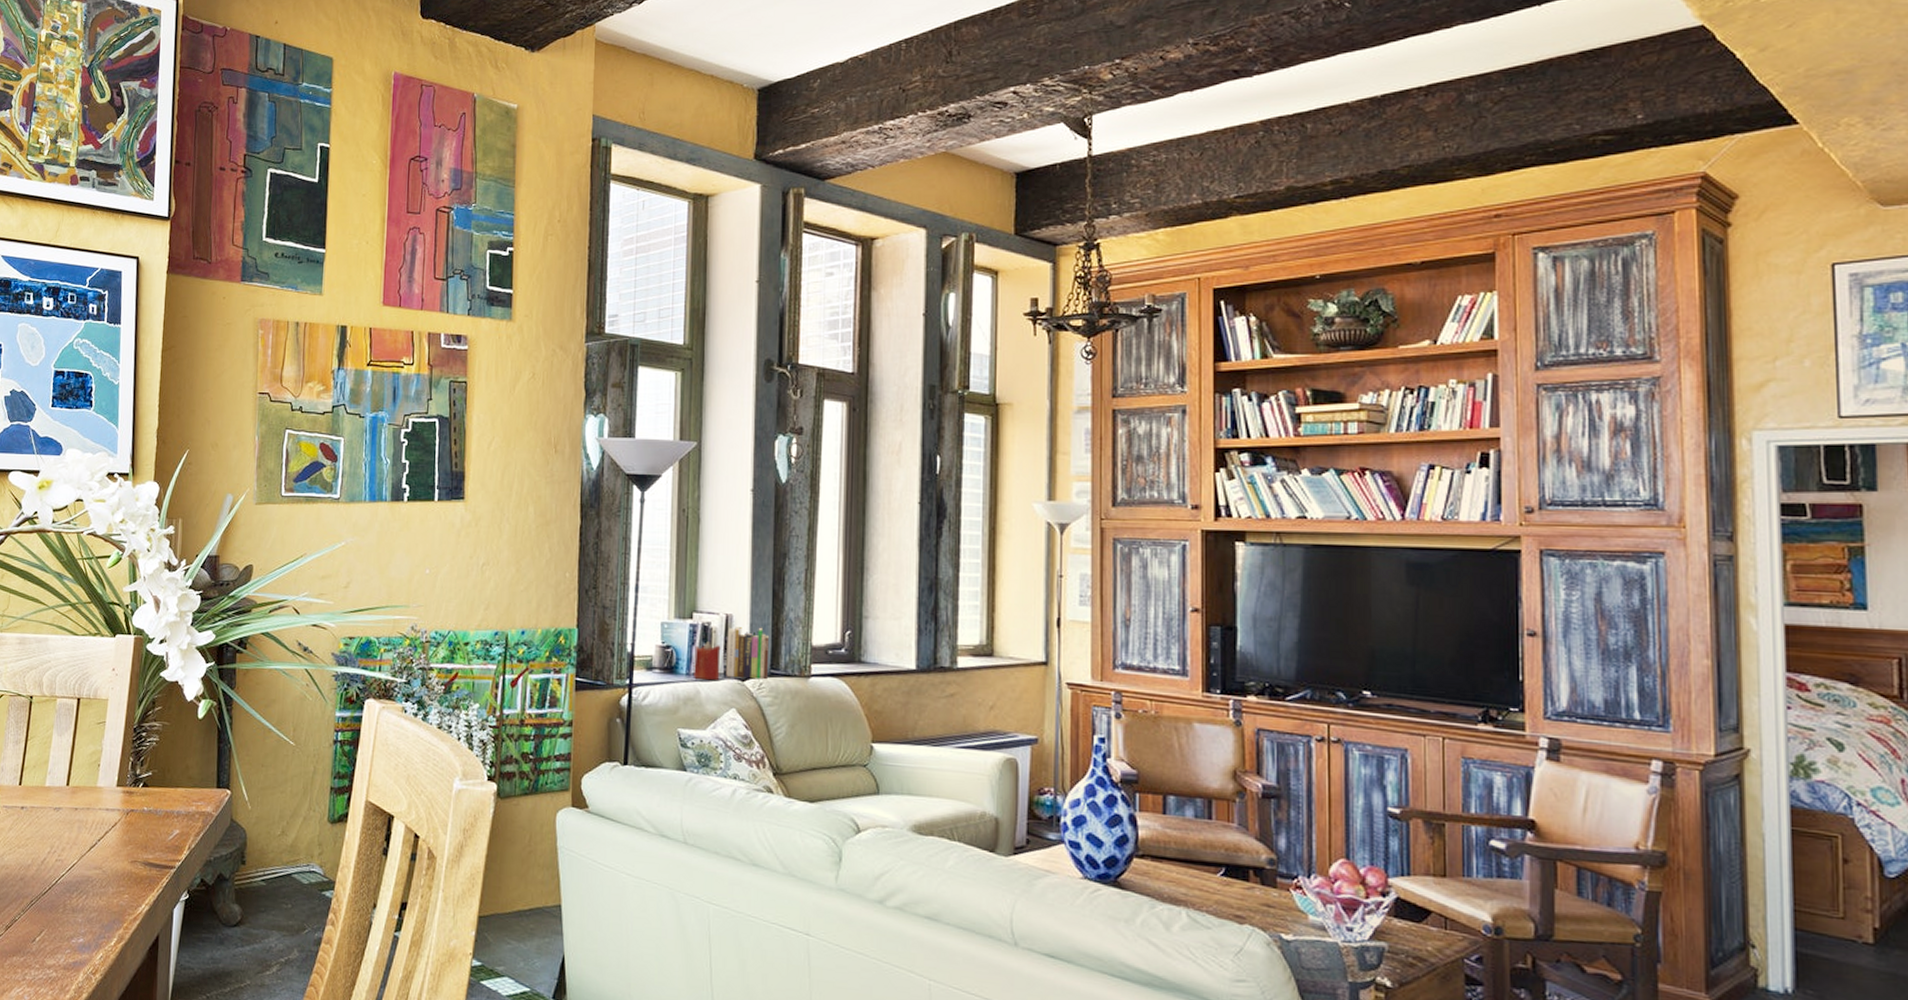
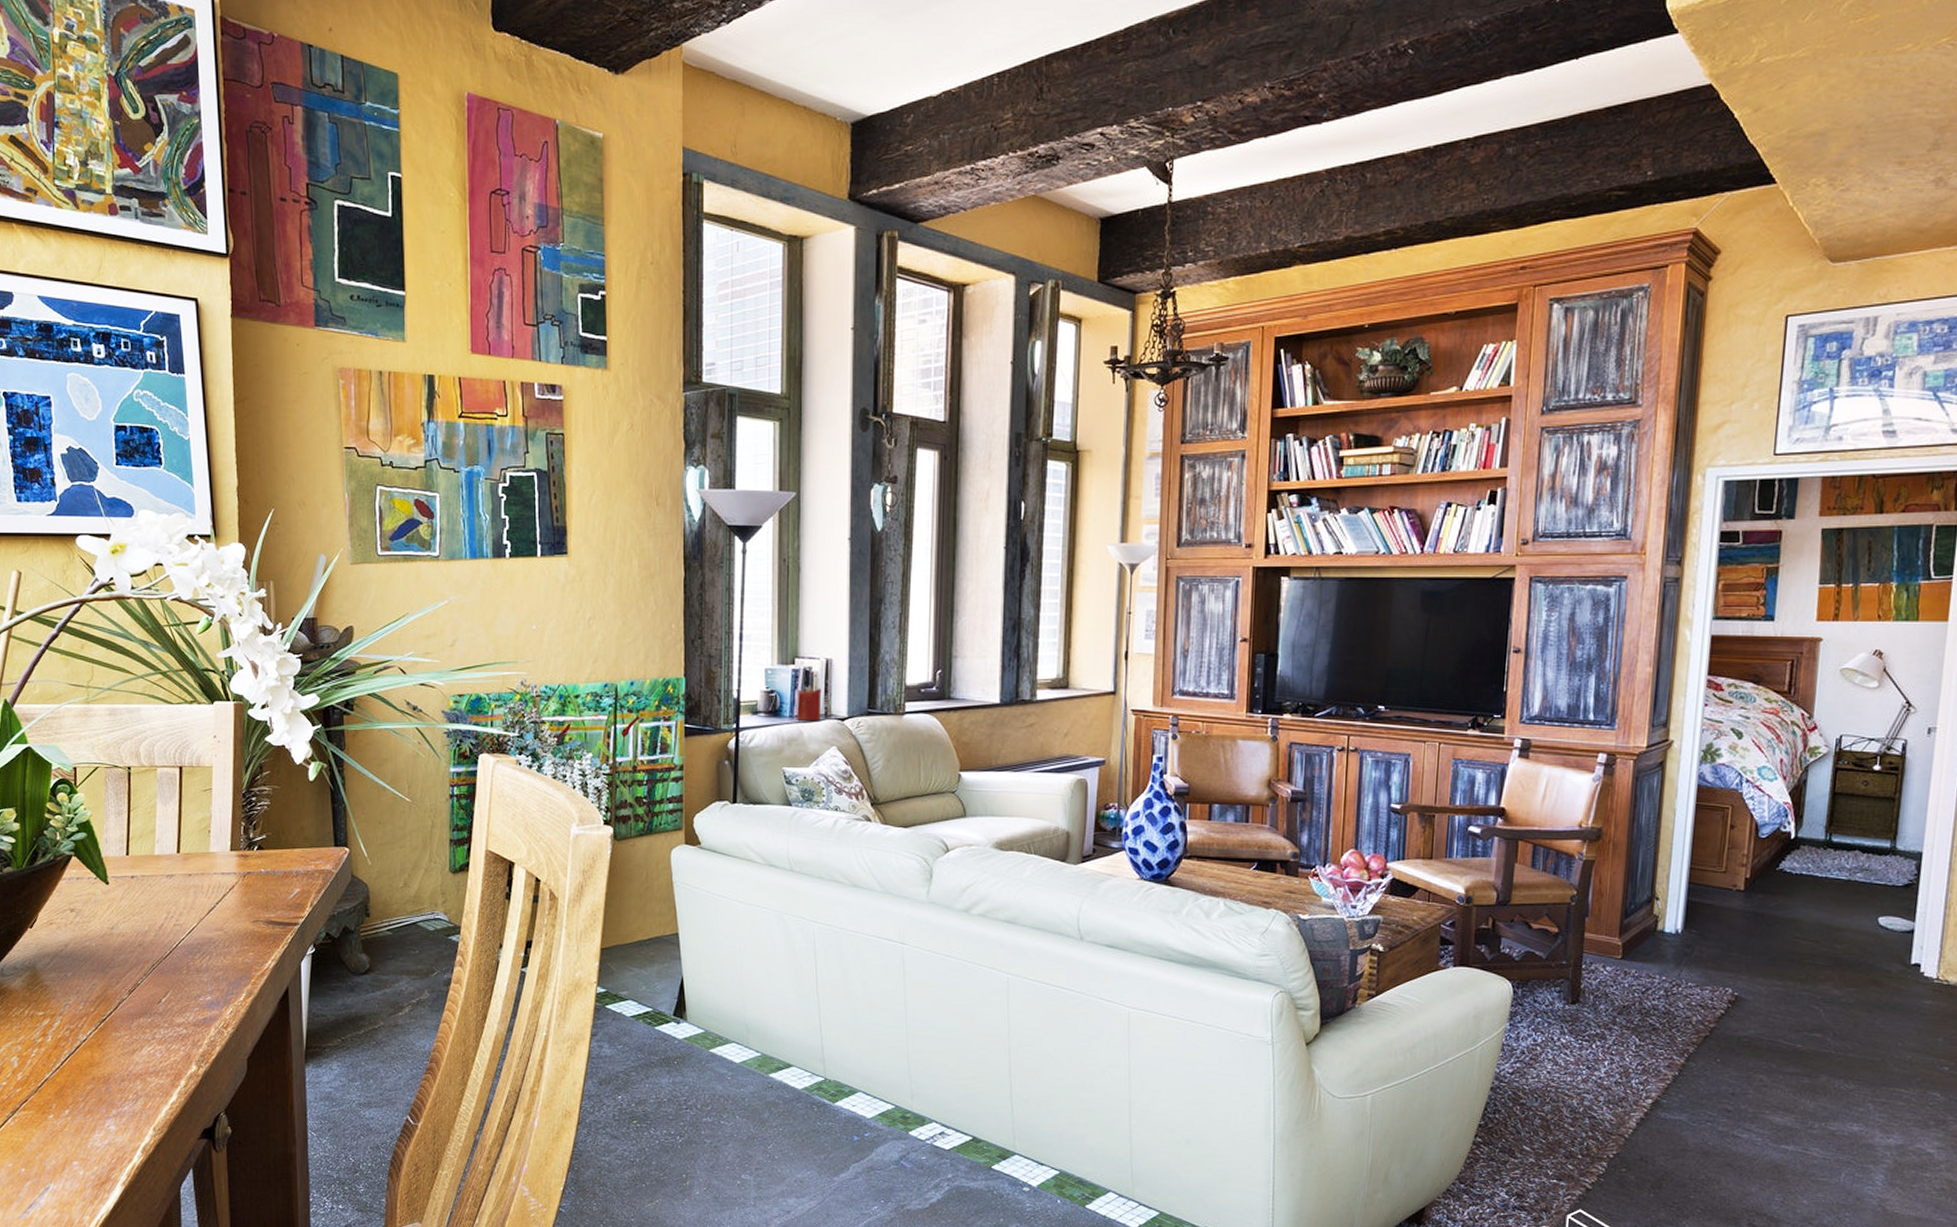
books: present [726,627,770,680] -> none [827,669,867,719]

